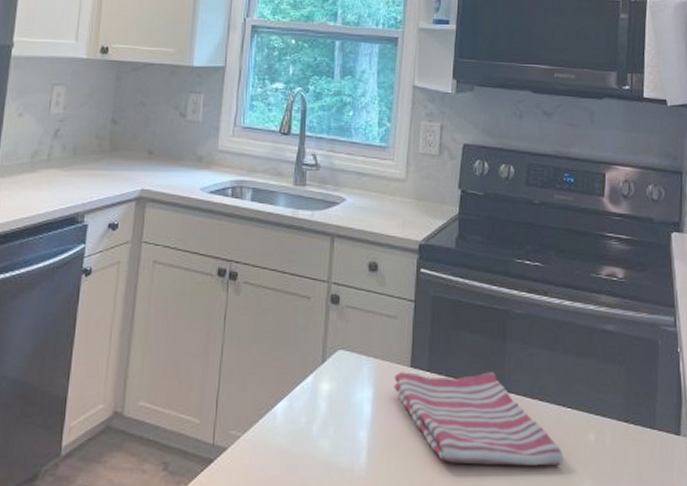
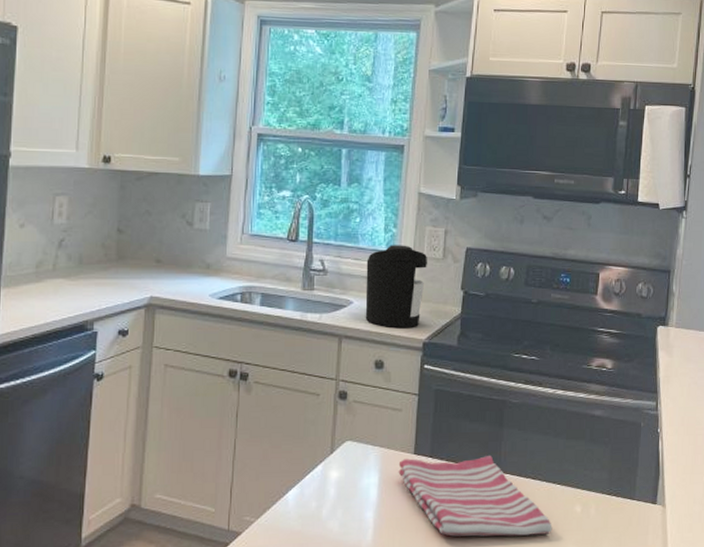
coffee maker: none [358,139,424,227] -> present [365,245,428,327]

